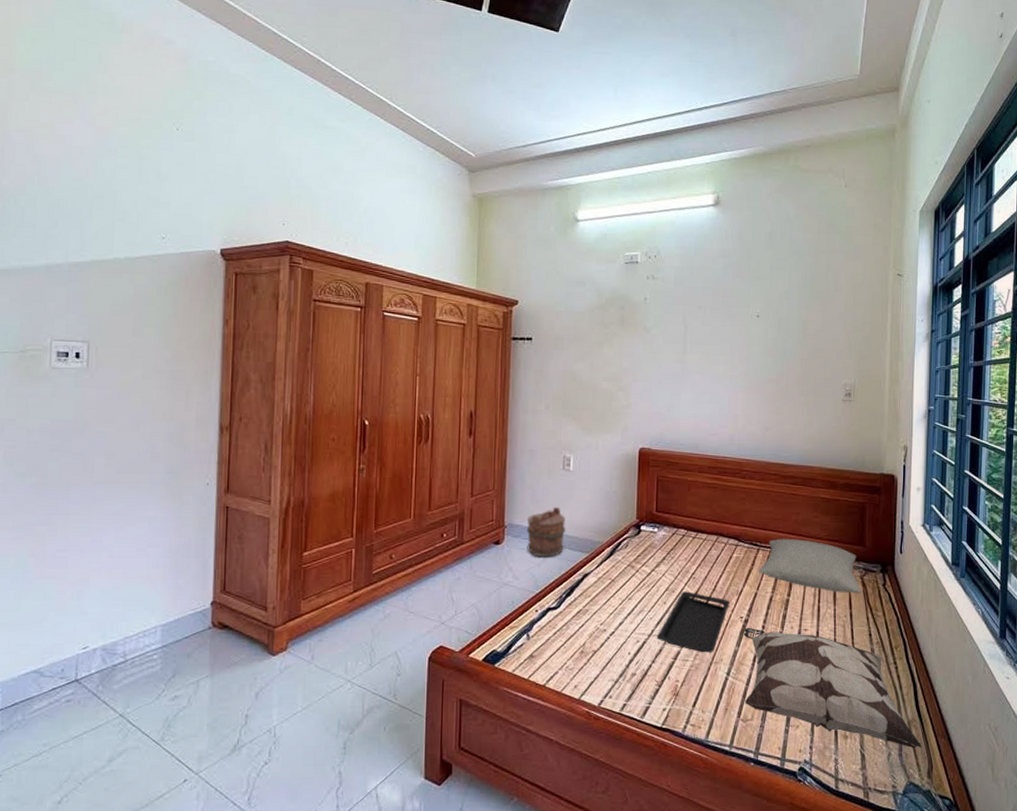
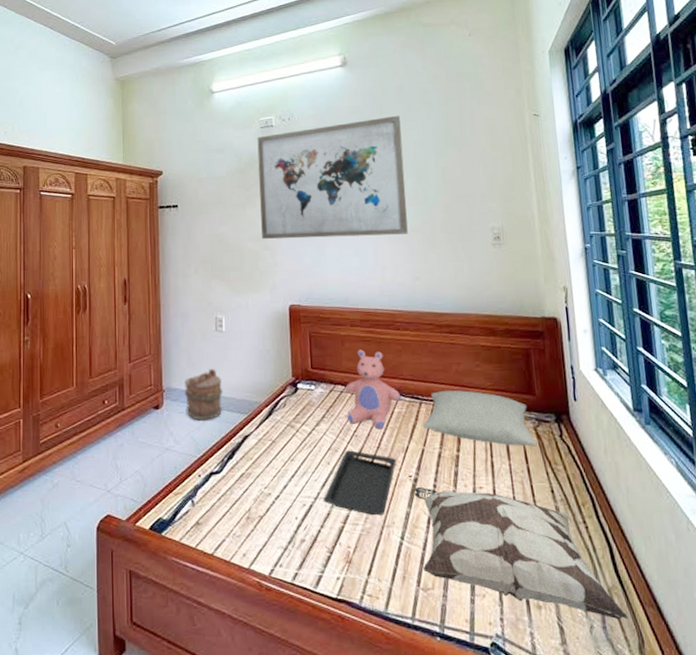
wall art: none [618,262,768,385] -> present [257,115,408,239]
teddy bear: none [687,496,741,573] -> present [346,349,401,430]

